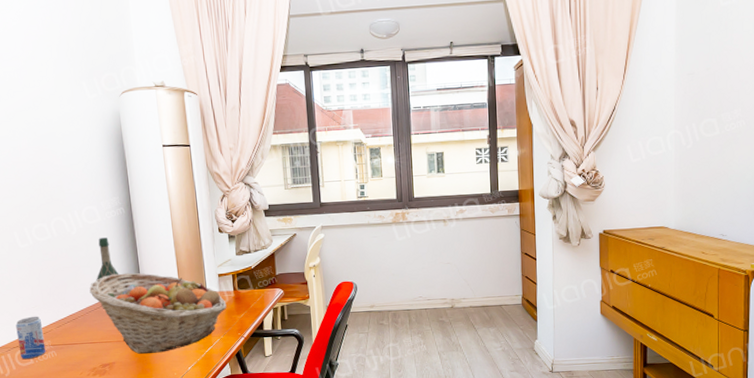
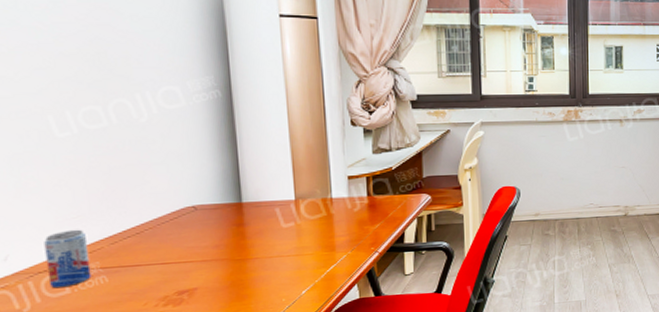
fruit basket: present [89,273,227,354] -> none [163,173,358,276]
wine bottle: present [96,237,121,281] -> none [174,127,212,184]

